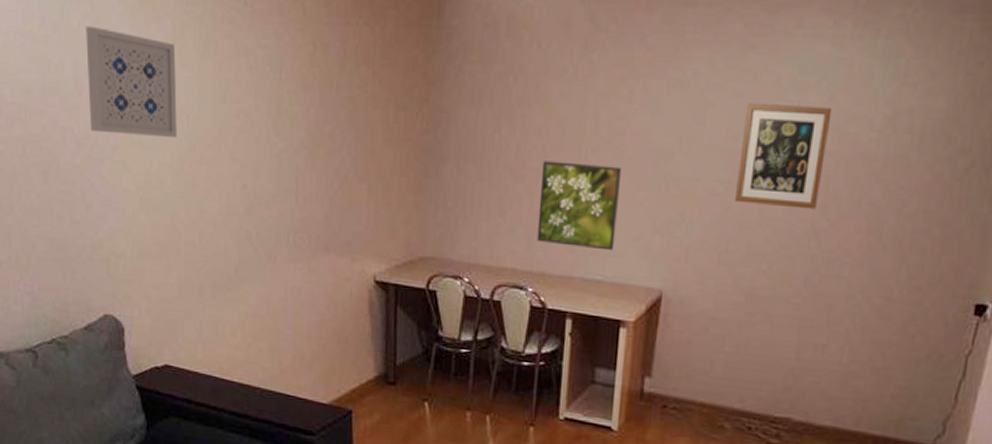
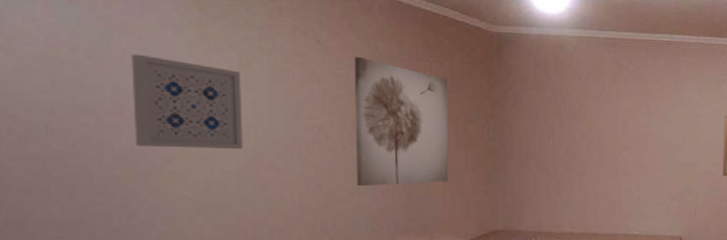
wall art: none [279,21,378,189] -> present [354,56,449,187]
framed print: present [537,161,622,251] -> none [588,156,646,214]

